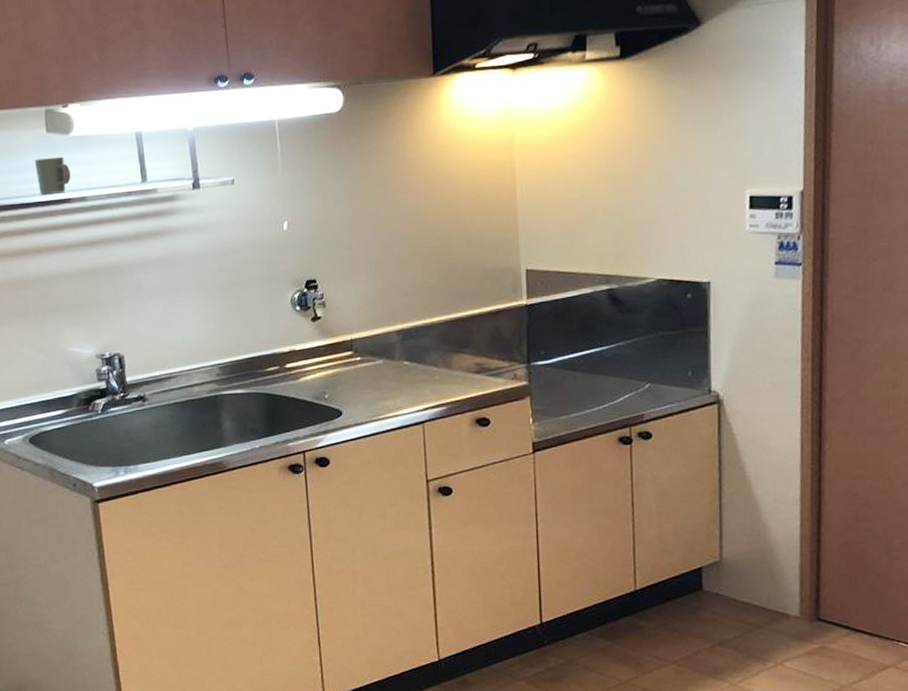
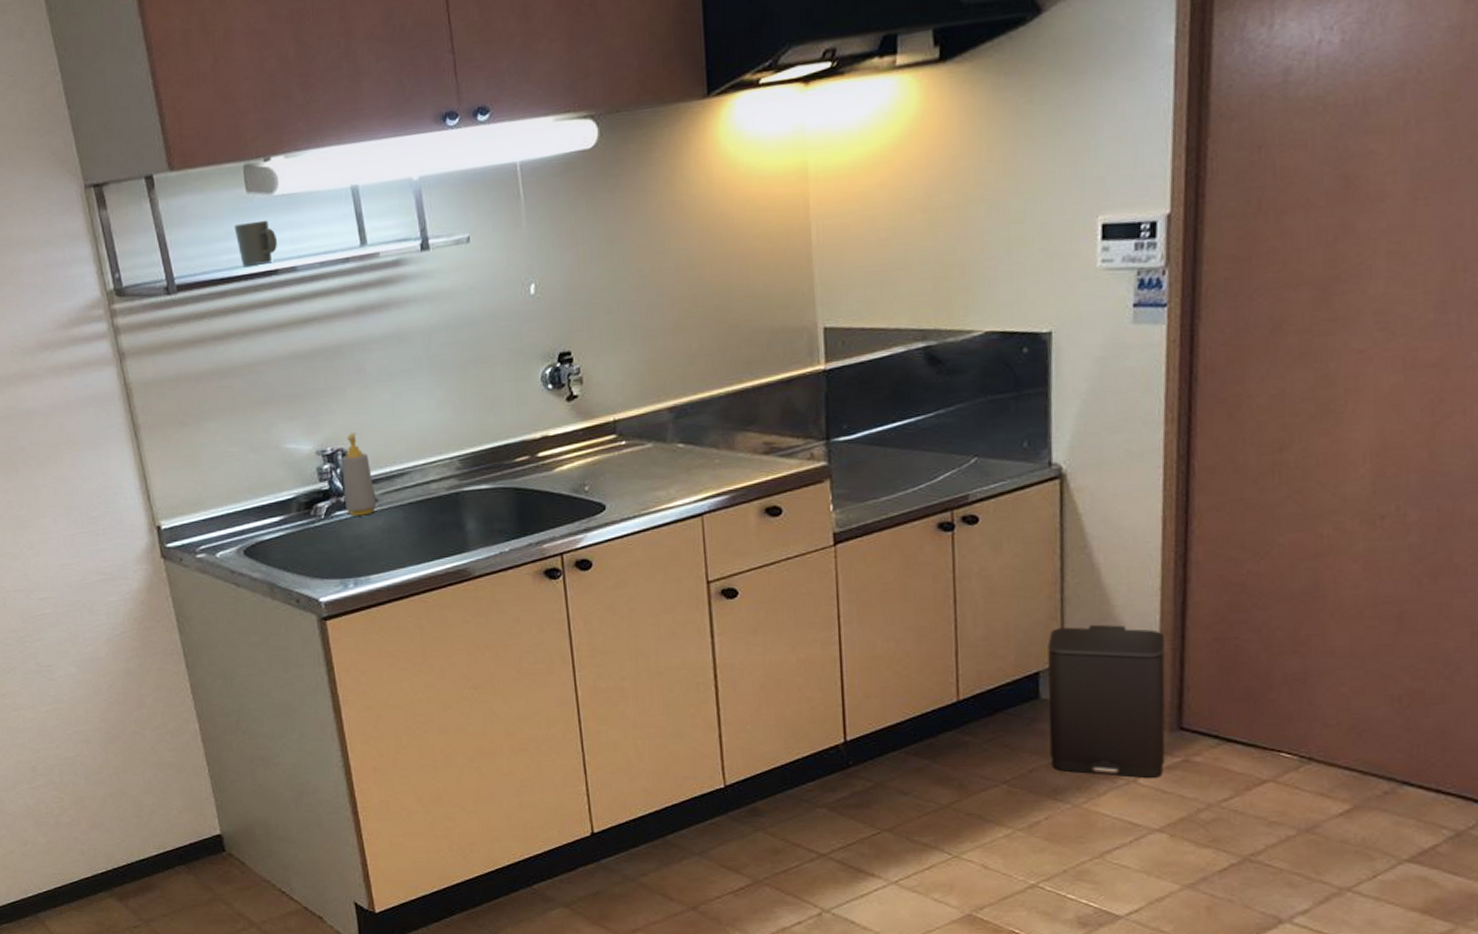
soap bottle: none [118,340,147,413] -> present [342,432,377,516]
pedal bin: none [709,528,806,661] -> present [1047,624,1165,778]

